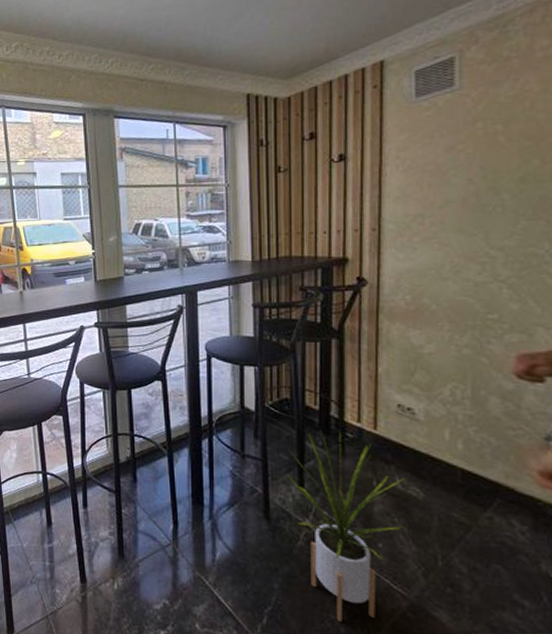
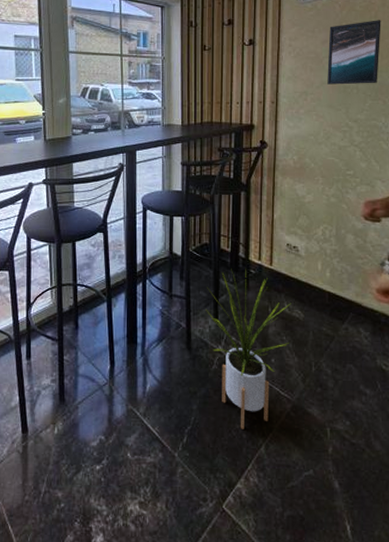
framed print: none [454,111,542,203] -> present [327,20,381,85]

